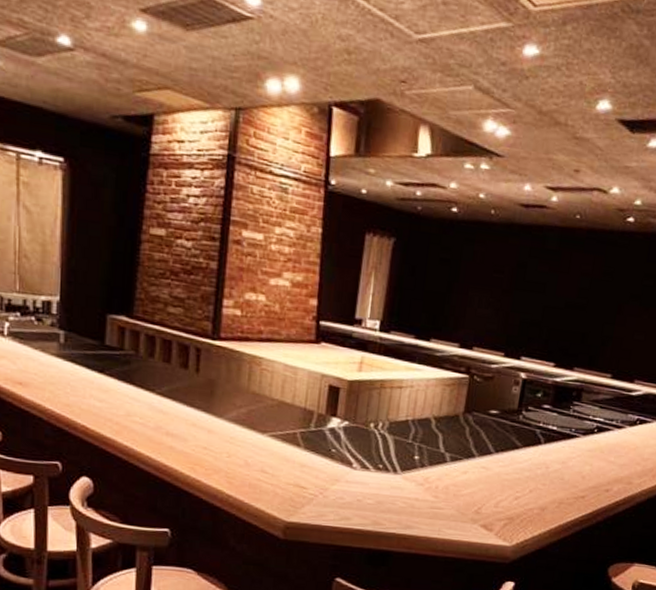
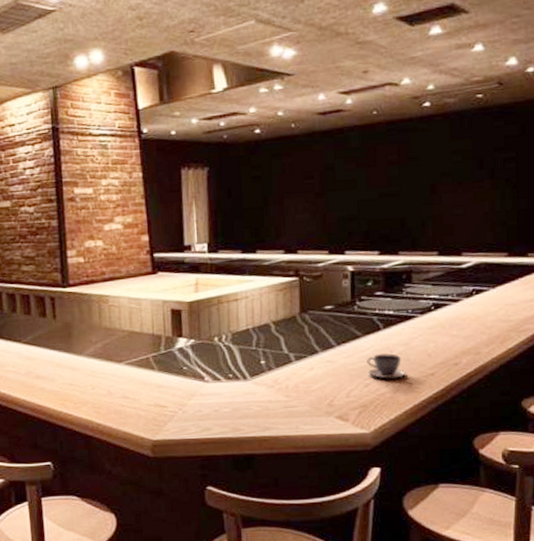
teacup: none [521,468,558,496] -> present [367,353,406,379]

